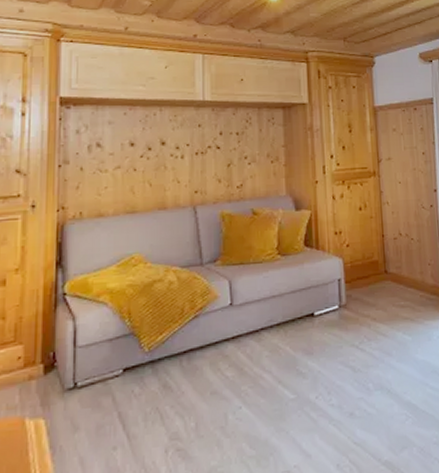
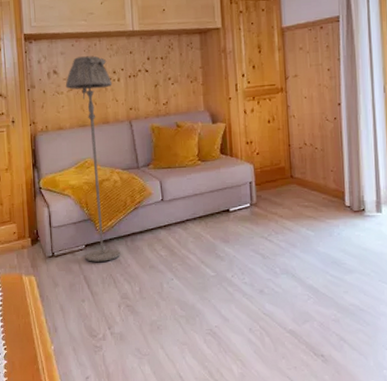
floor lamp: none [111,127,173,392] -> present [65,55,121,262]

